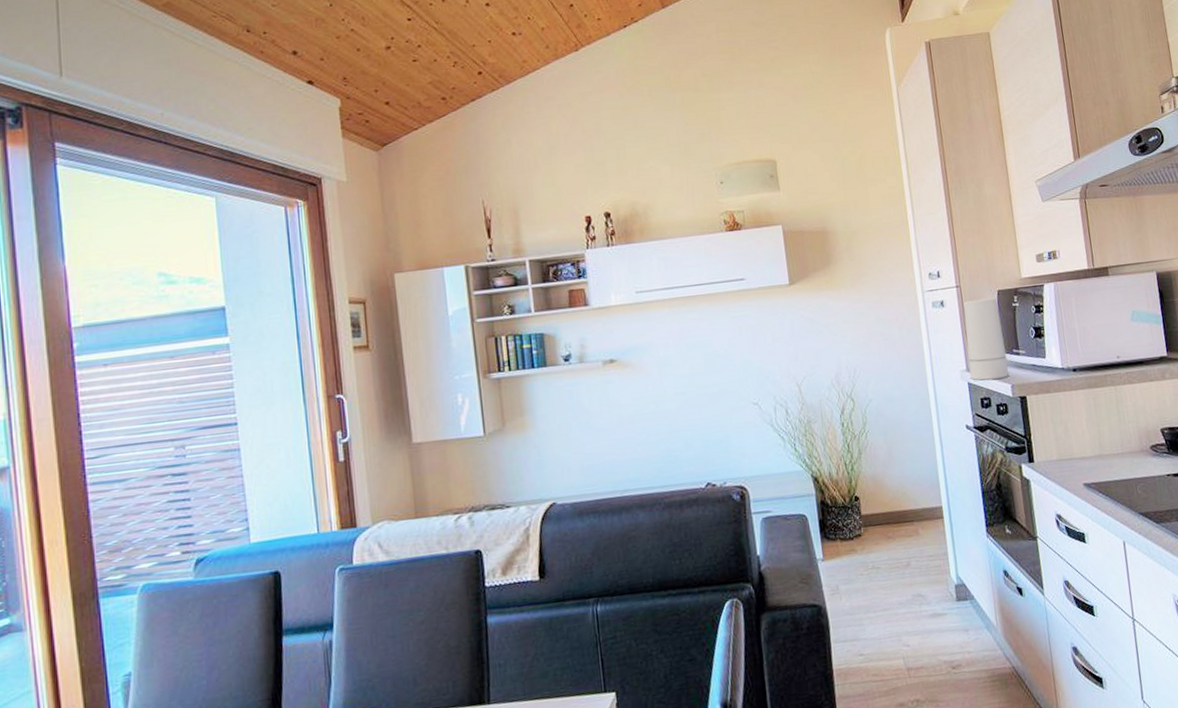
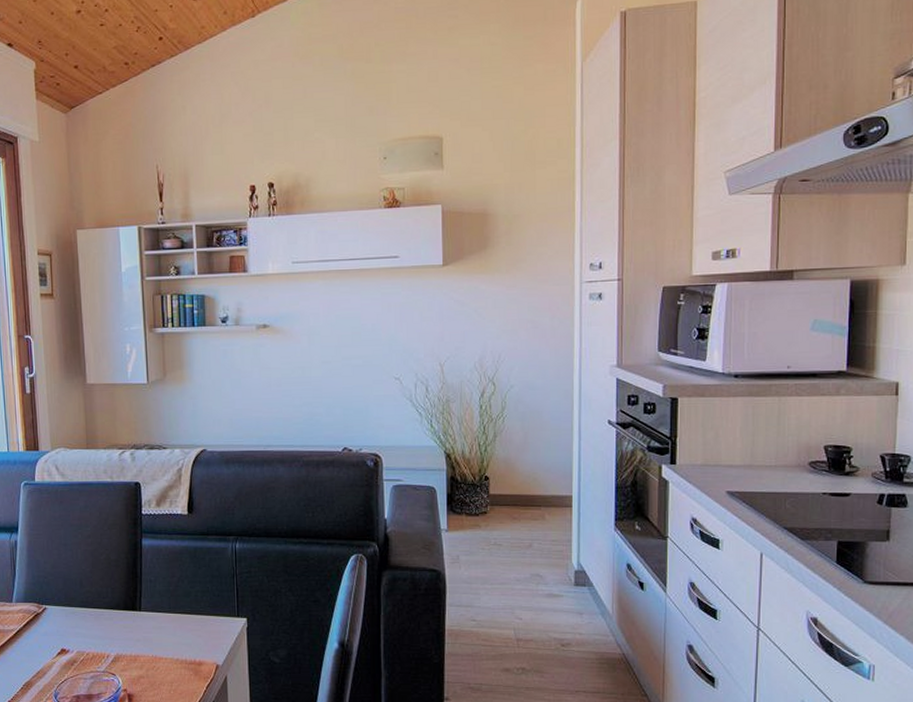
canister: present [963,298,1009,381] -> none [620,294,663,378]

